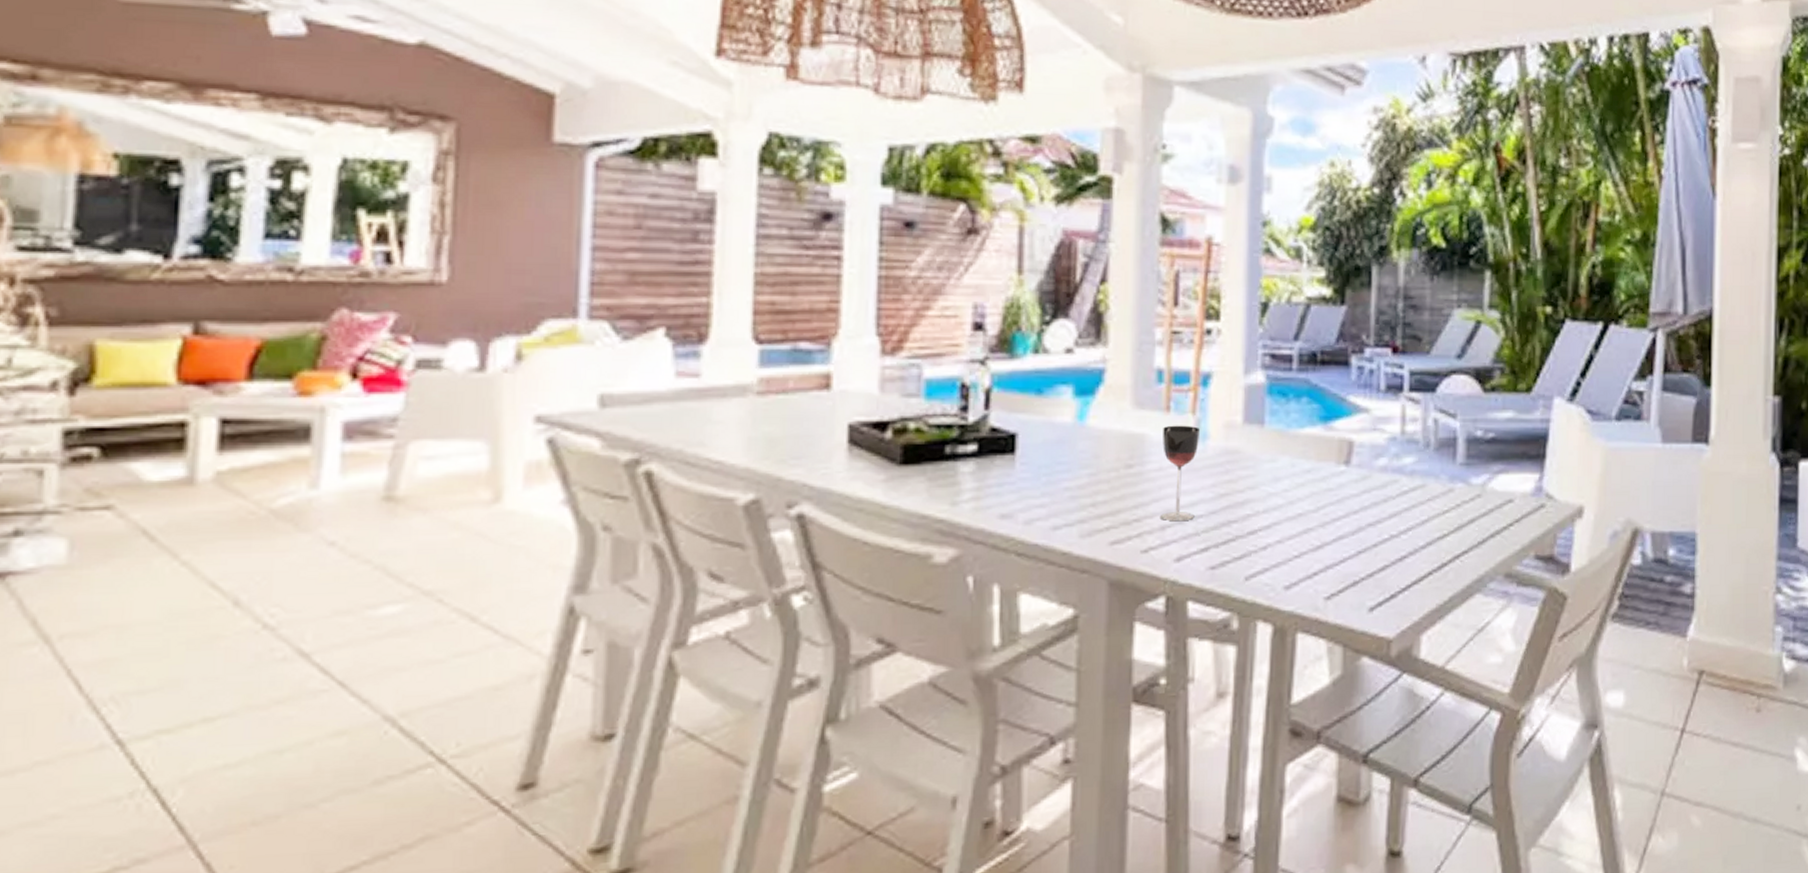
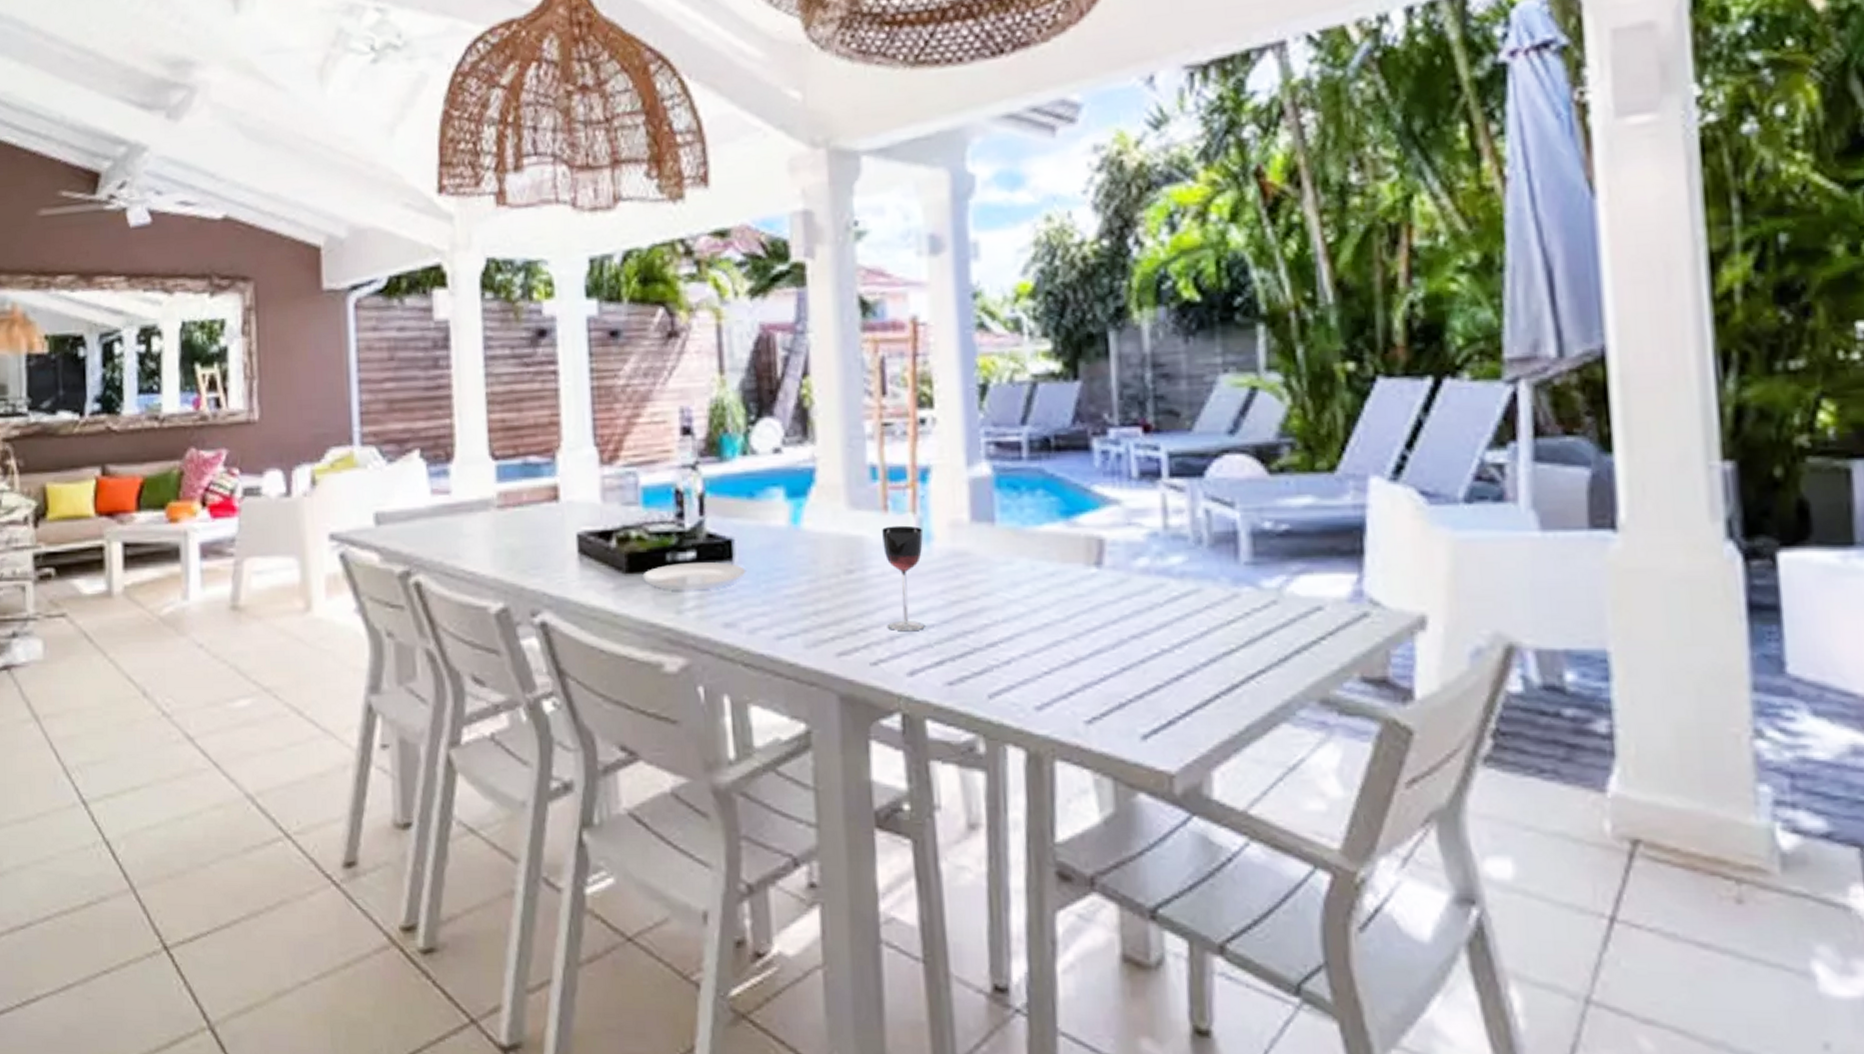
plate: none [918,455,1028,483] -> present [642,562,746,591]

